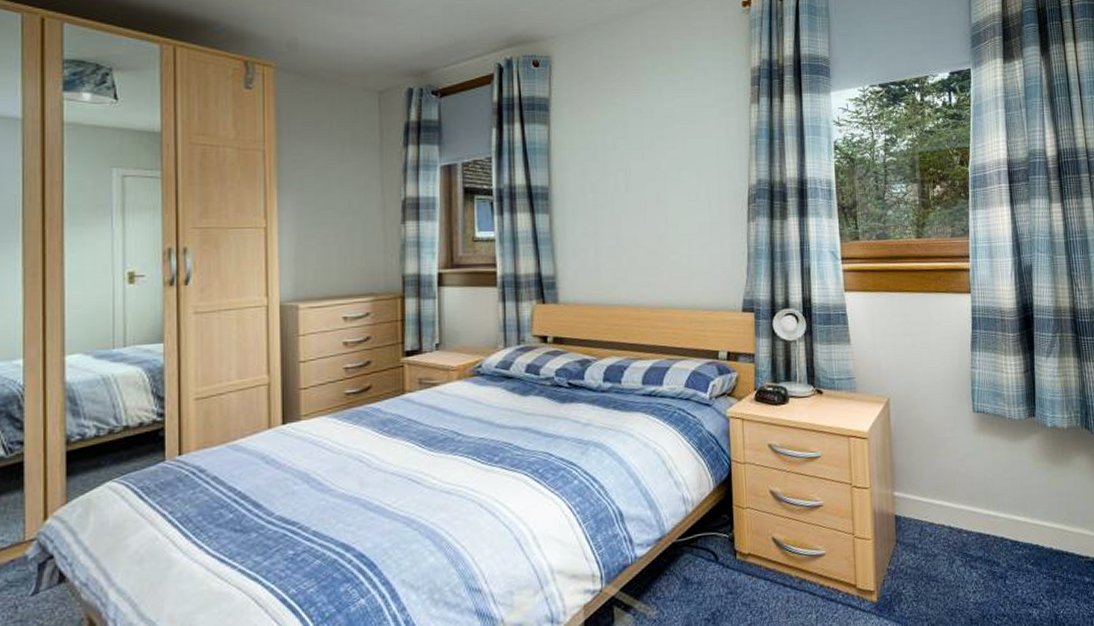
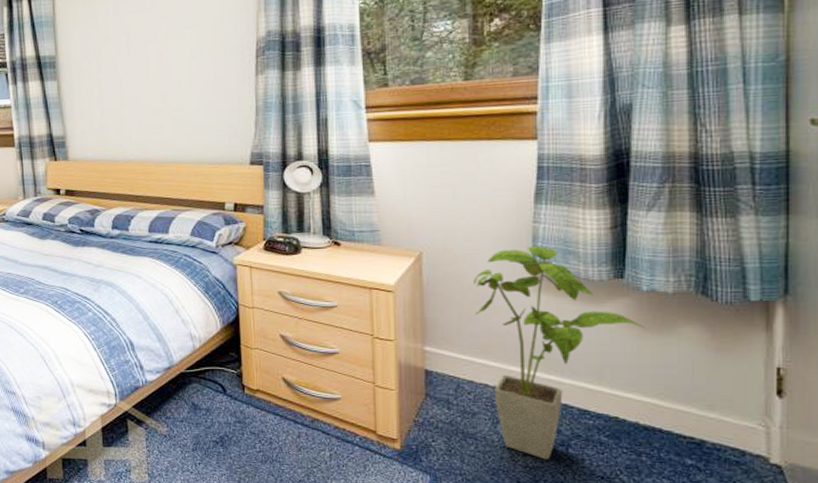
house plant: none [930,389,1051,594] -> present [473,245,645,460]

